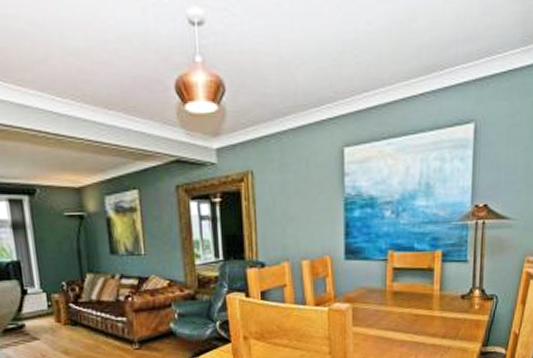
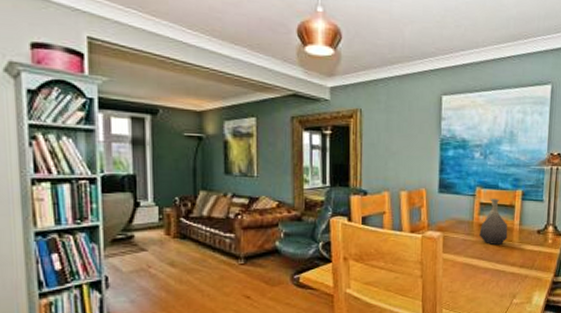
vase: none [393,262,427,314] -> present [479,199,508,244]

